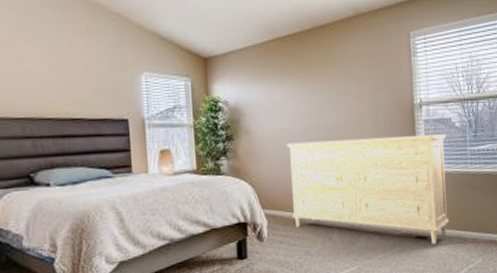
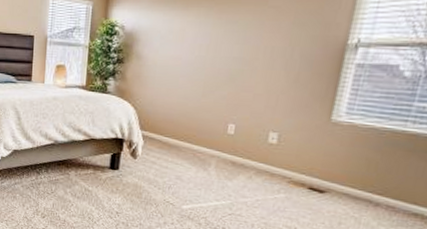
dresser: present [287,134,450,244] -> none [170,72,386,201]

